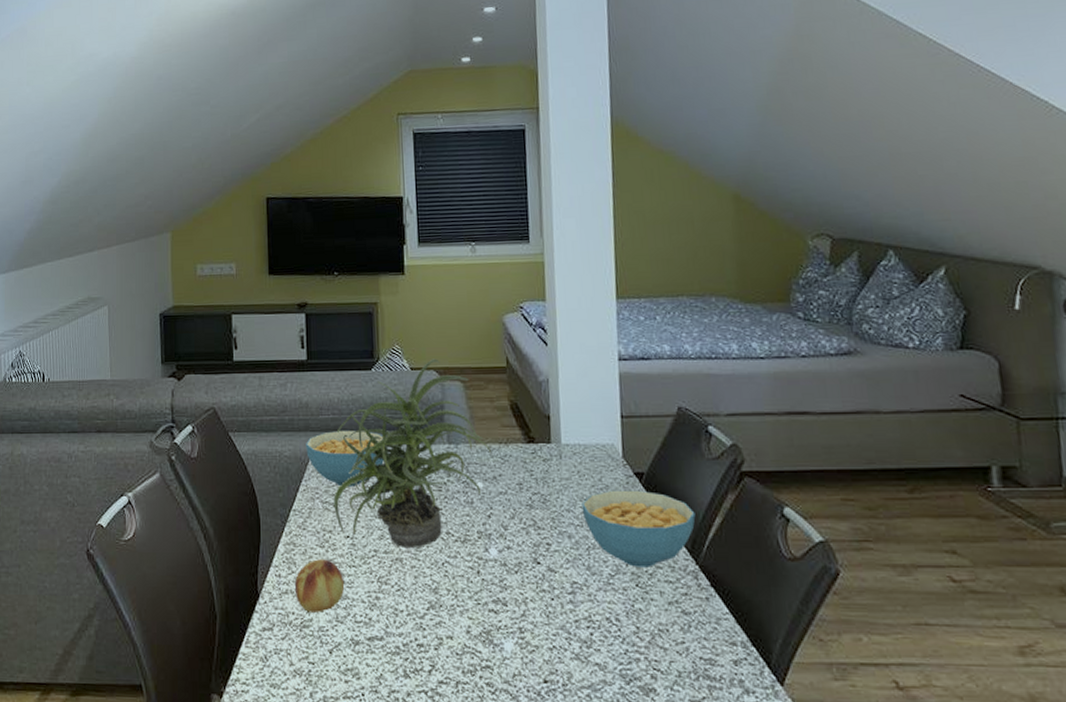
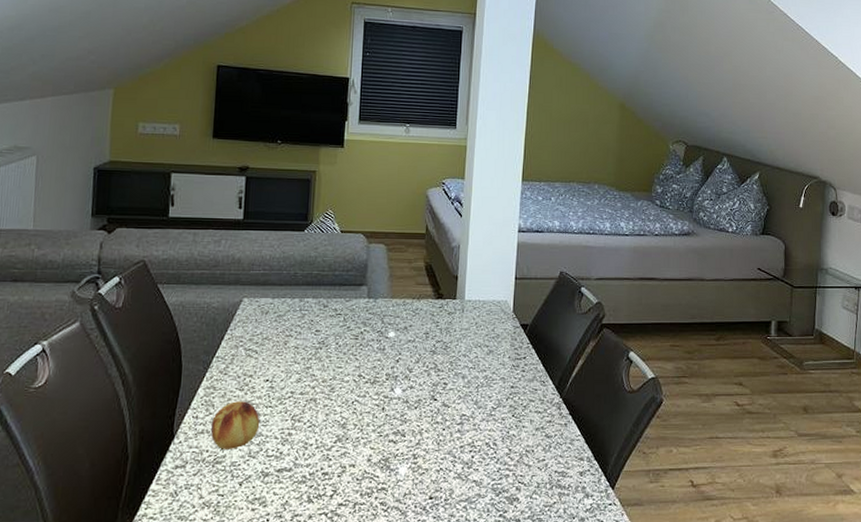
cereal bowl: present [306,430,384,487] -> none [234,284,309,336]
potted plant: present [333,358,492,547] -> none [256,223,406,389]
cereal bowl: present [581,490,696,568] -> none [476,338,564,401]

